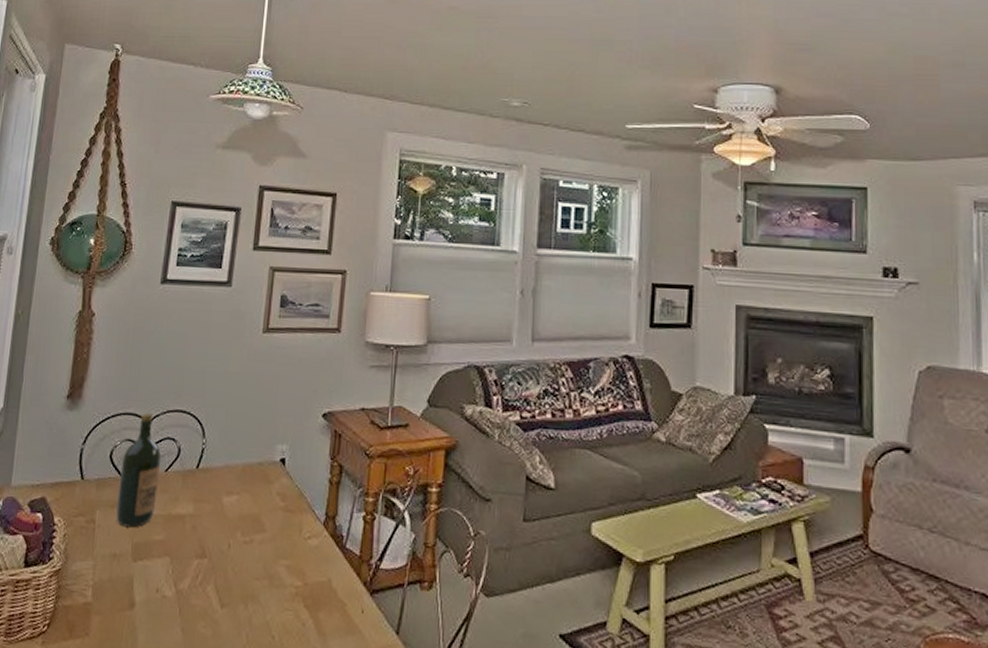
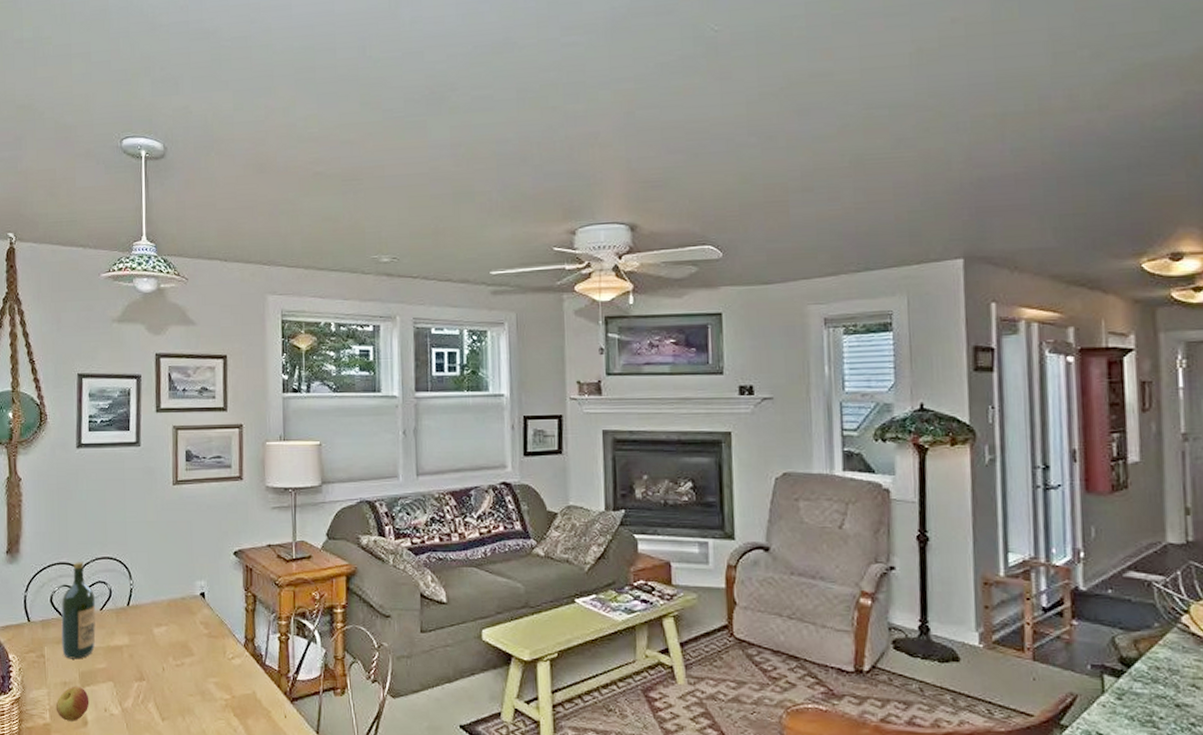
apple: none [100,559,140,602] -> present [55,686,89,721]

